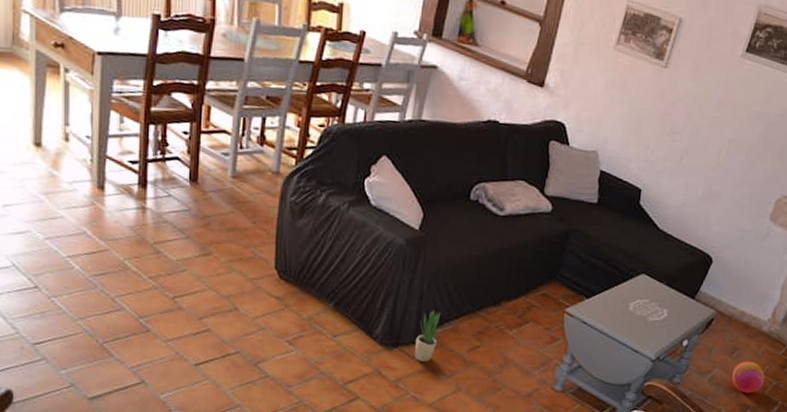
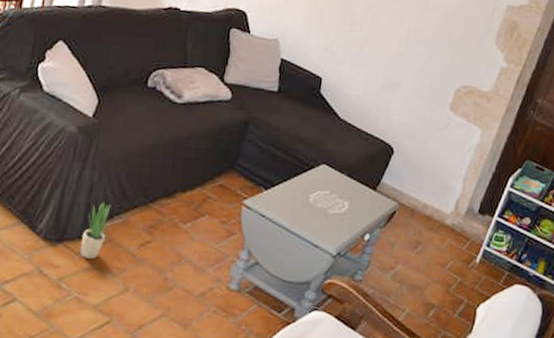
ball: present [731,361,765,393] -> none [415,256,450,291]

